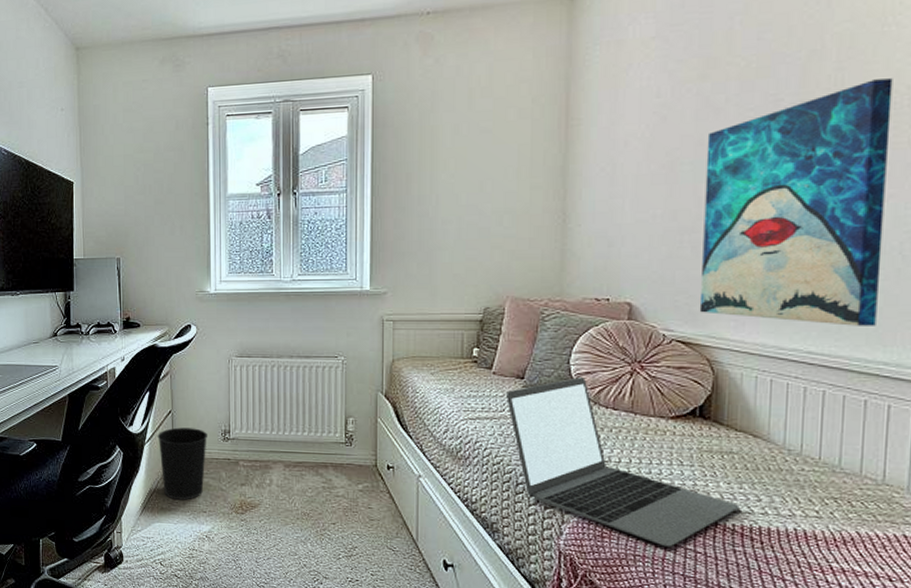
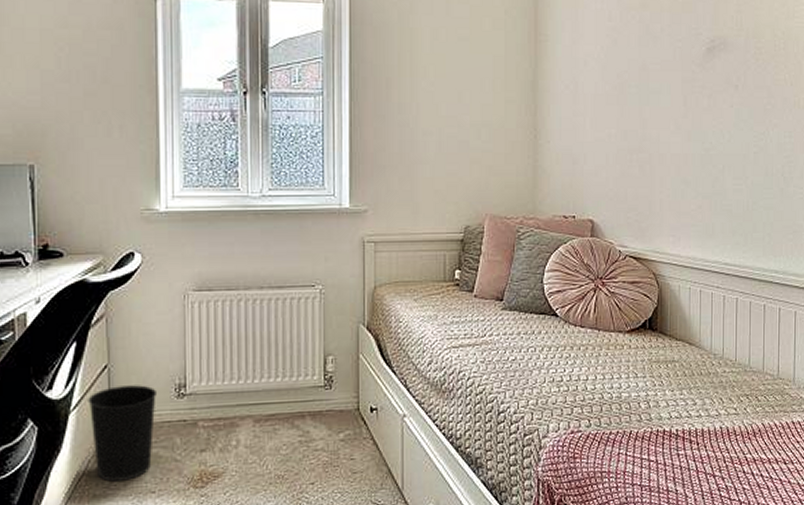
laptop: present [506,377,740,547] -> none [487,296,681,460]
wall art: present [699,78,893,326] -> none [646,24,773,239]

